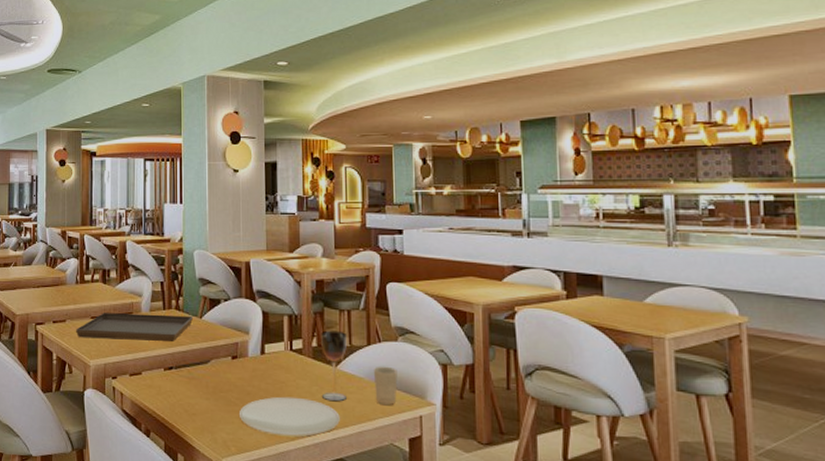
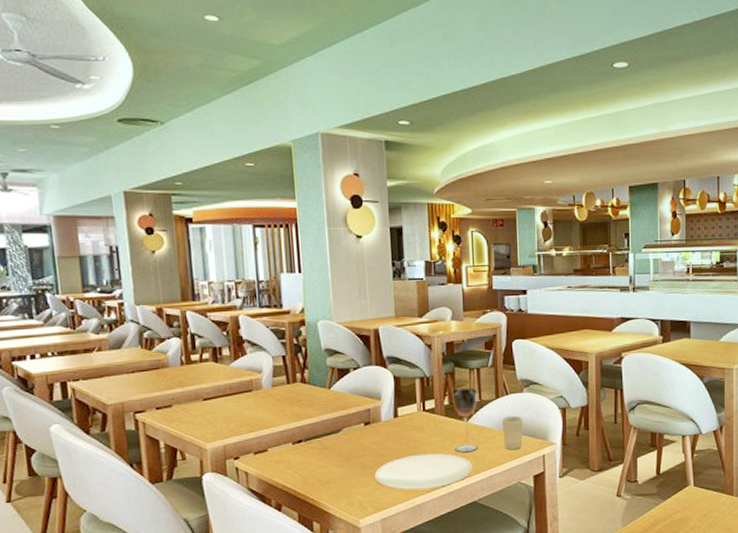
serving tray: present [76,313,193,341] -> none [186,388,321,421]

